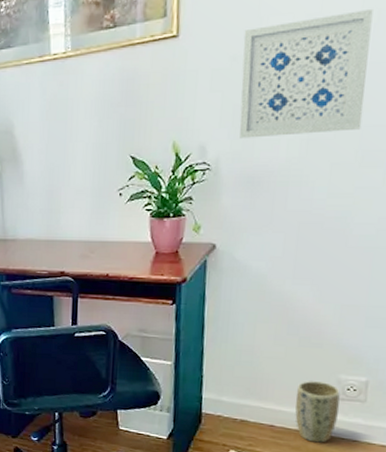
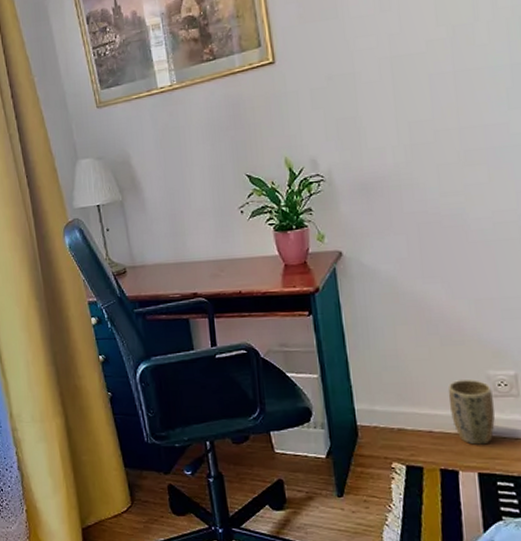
wall art: present [239,8,373,138] -> none [334,25,458,149]

